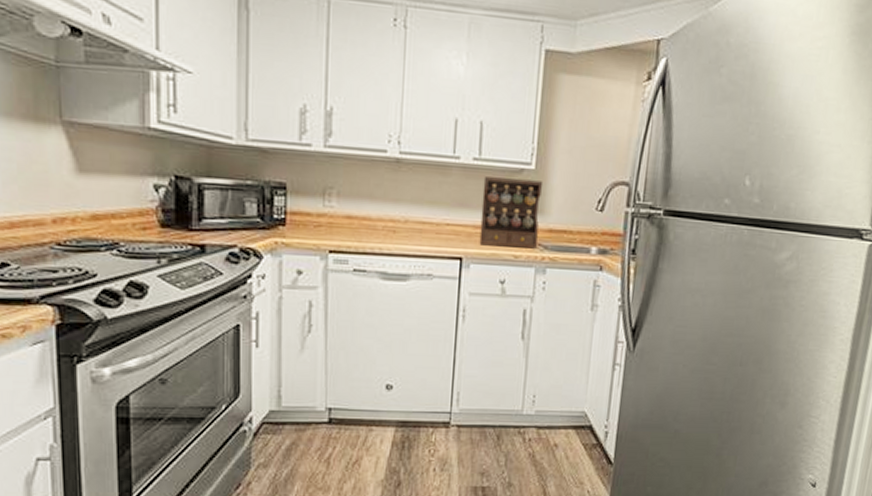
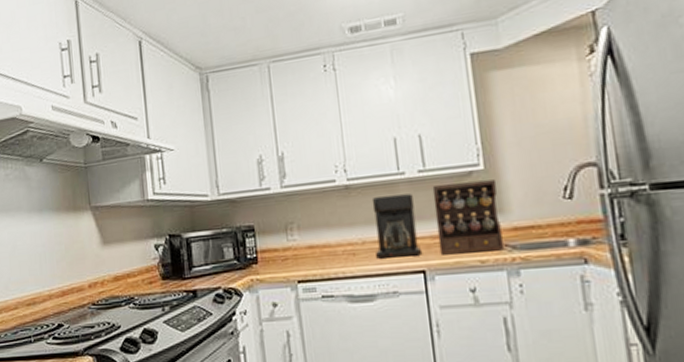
coffee maker: none [417,177,464,242] -> present [371,194,423,259]

